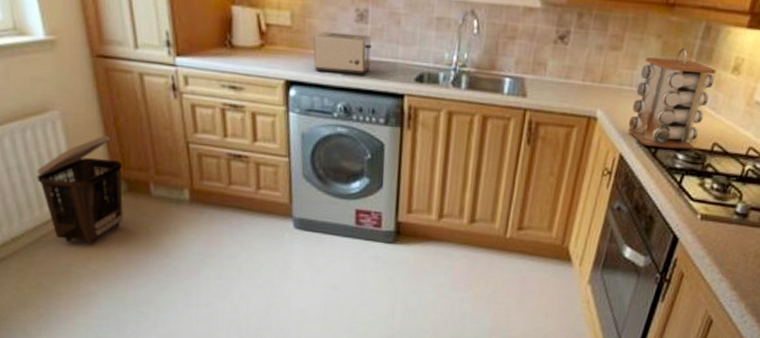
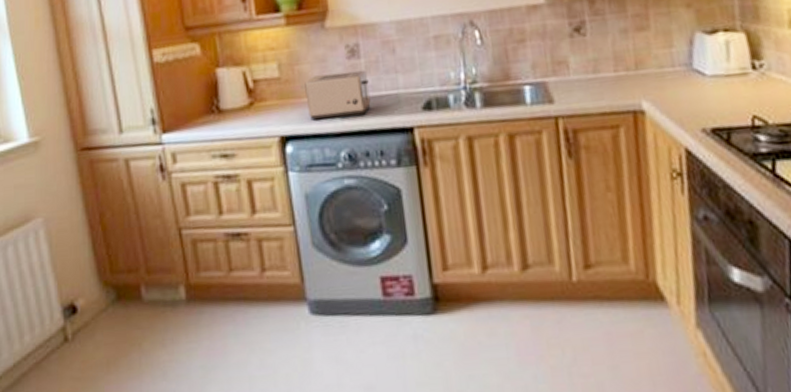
laundry basket: present [37,136,123,245] -> none [17,237,112,378]
spice rack: present [628,48,716,150] -> none [680,12,775,134]

